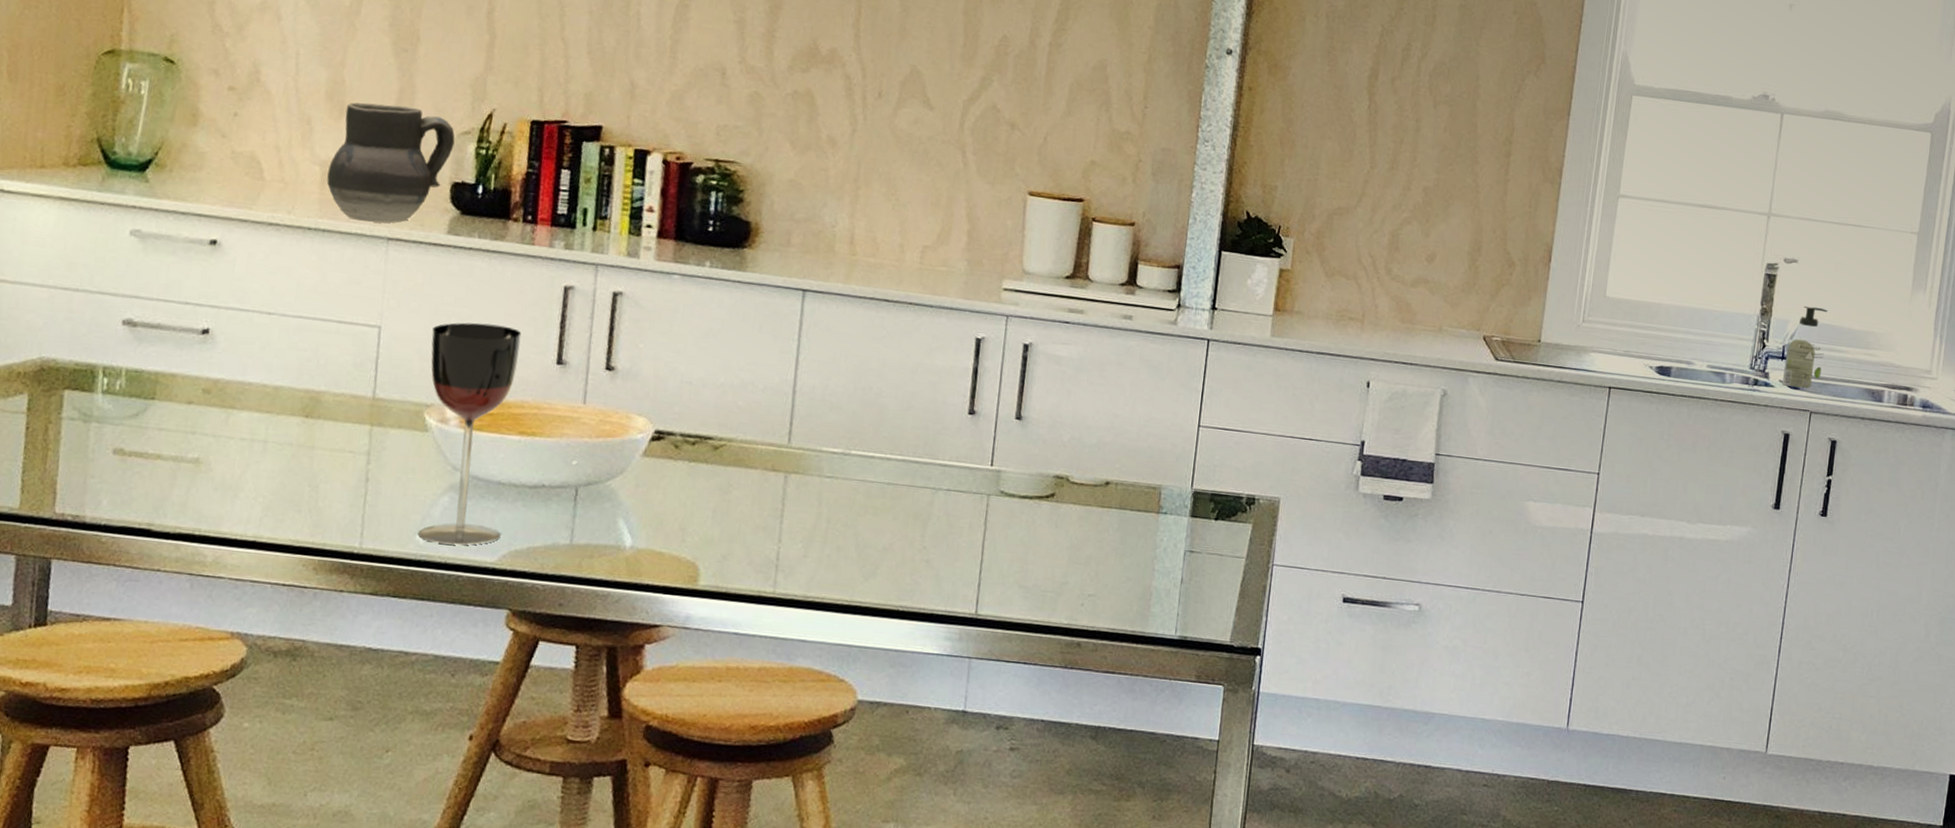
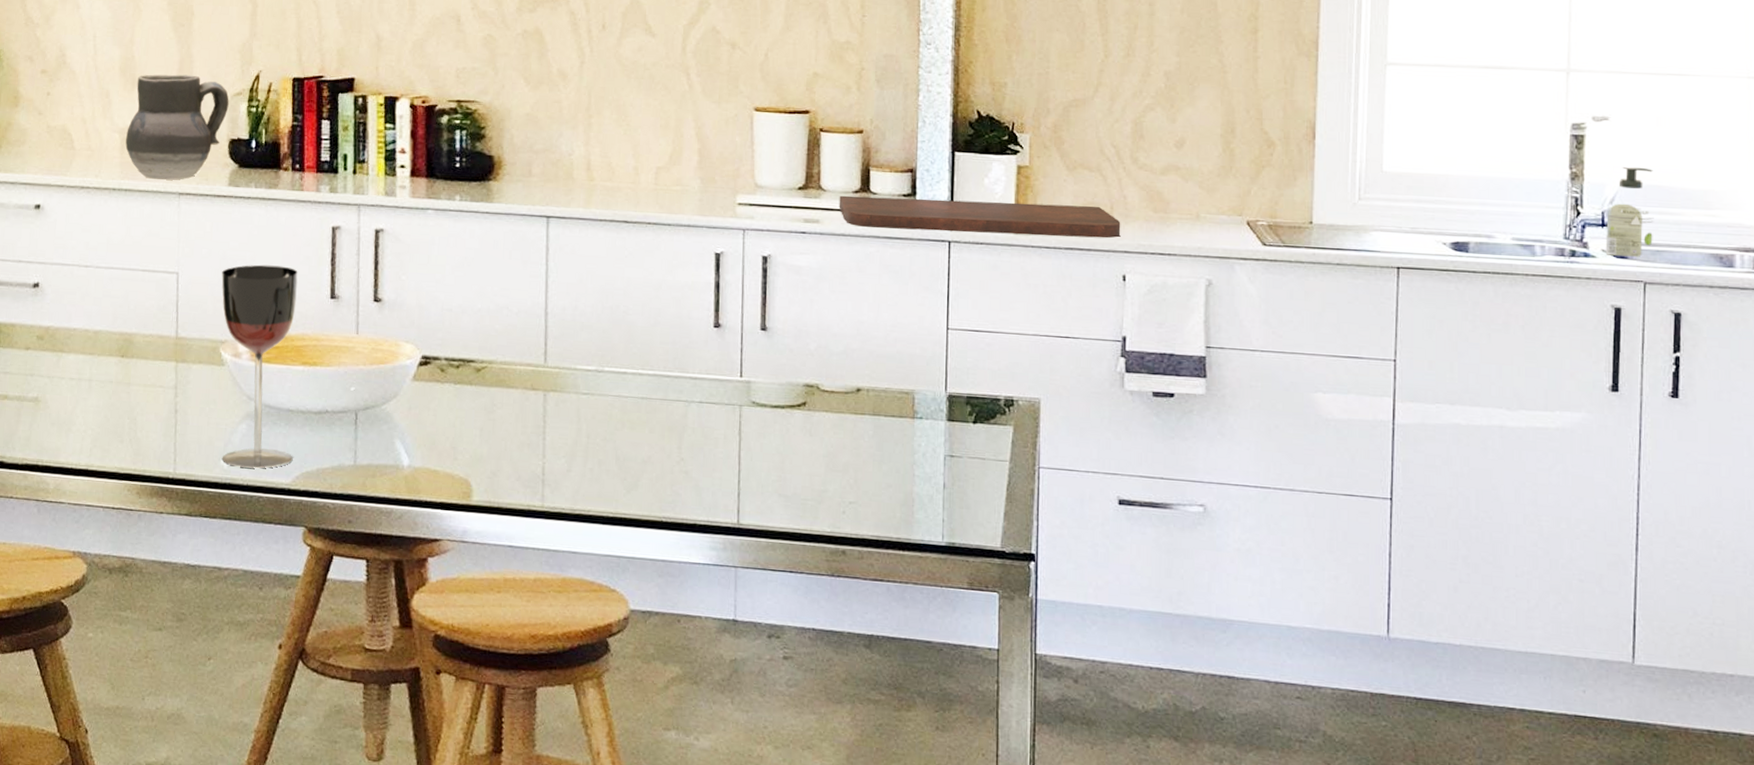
cutting board: none [1104,287,1370,346] -> present [839,195,1121,239]

